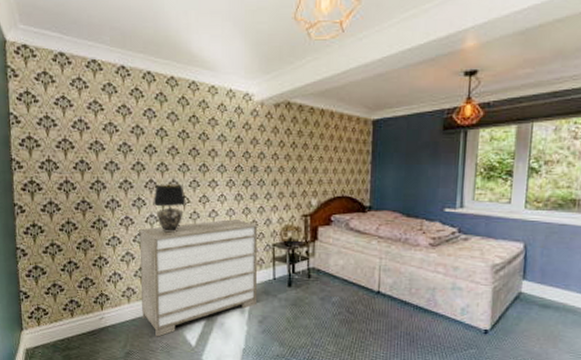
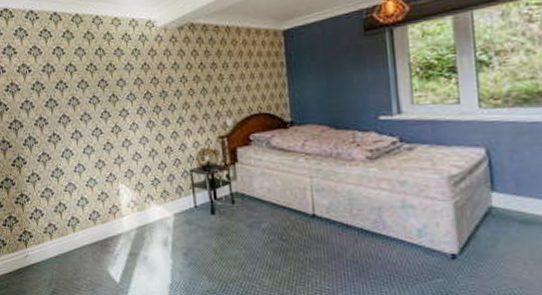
dresser: present [139,219,258,337] -> none [56,147,180,274]
table lamp: present [153,184,186,233] -> none [67,116,99,166]

